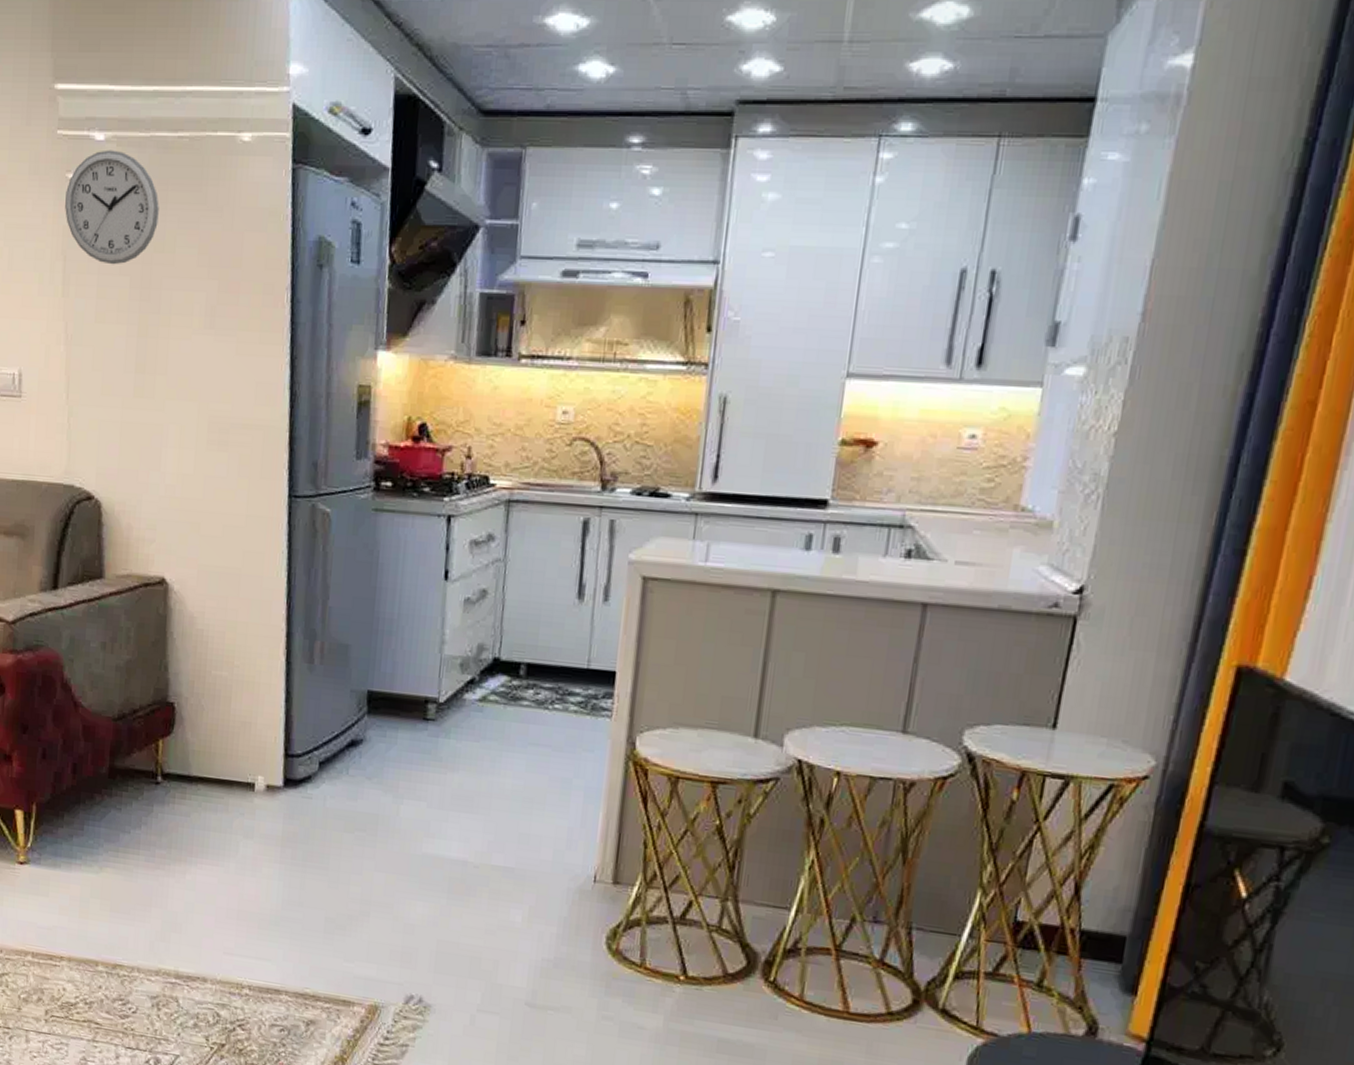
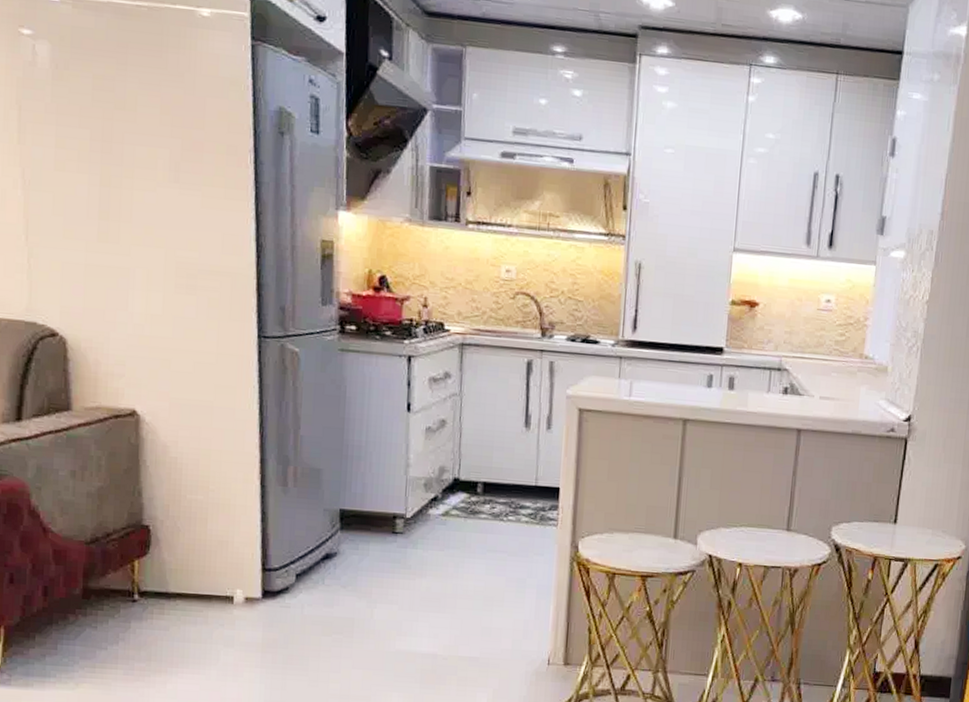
wall clock: present [65,149,159,265] -> none [18,10,119,118]

